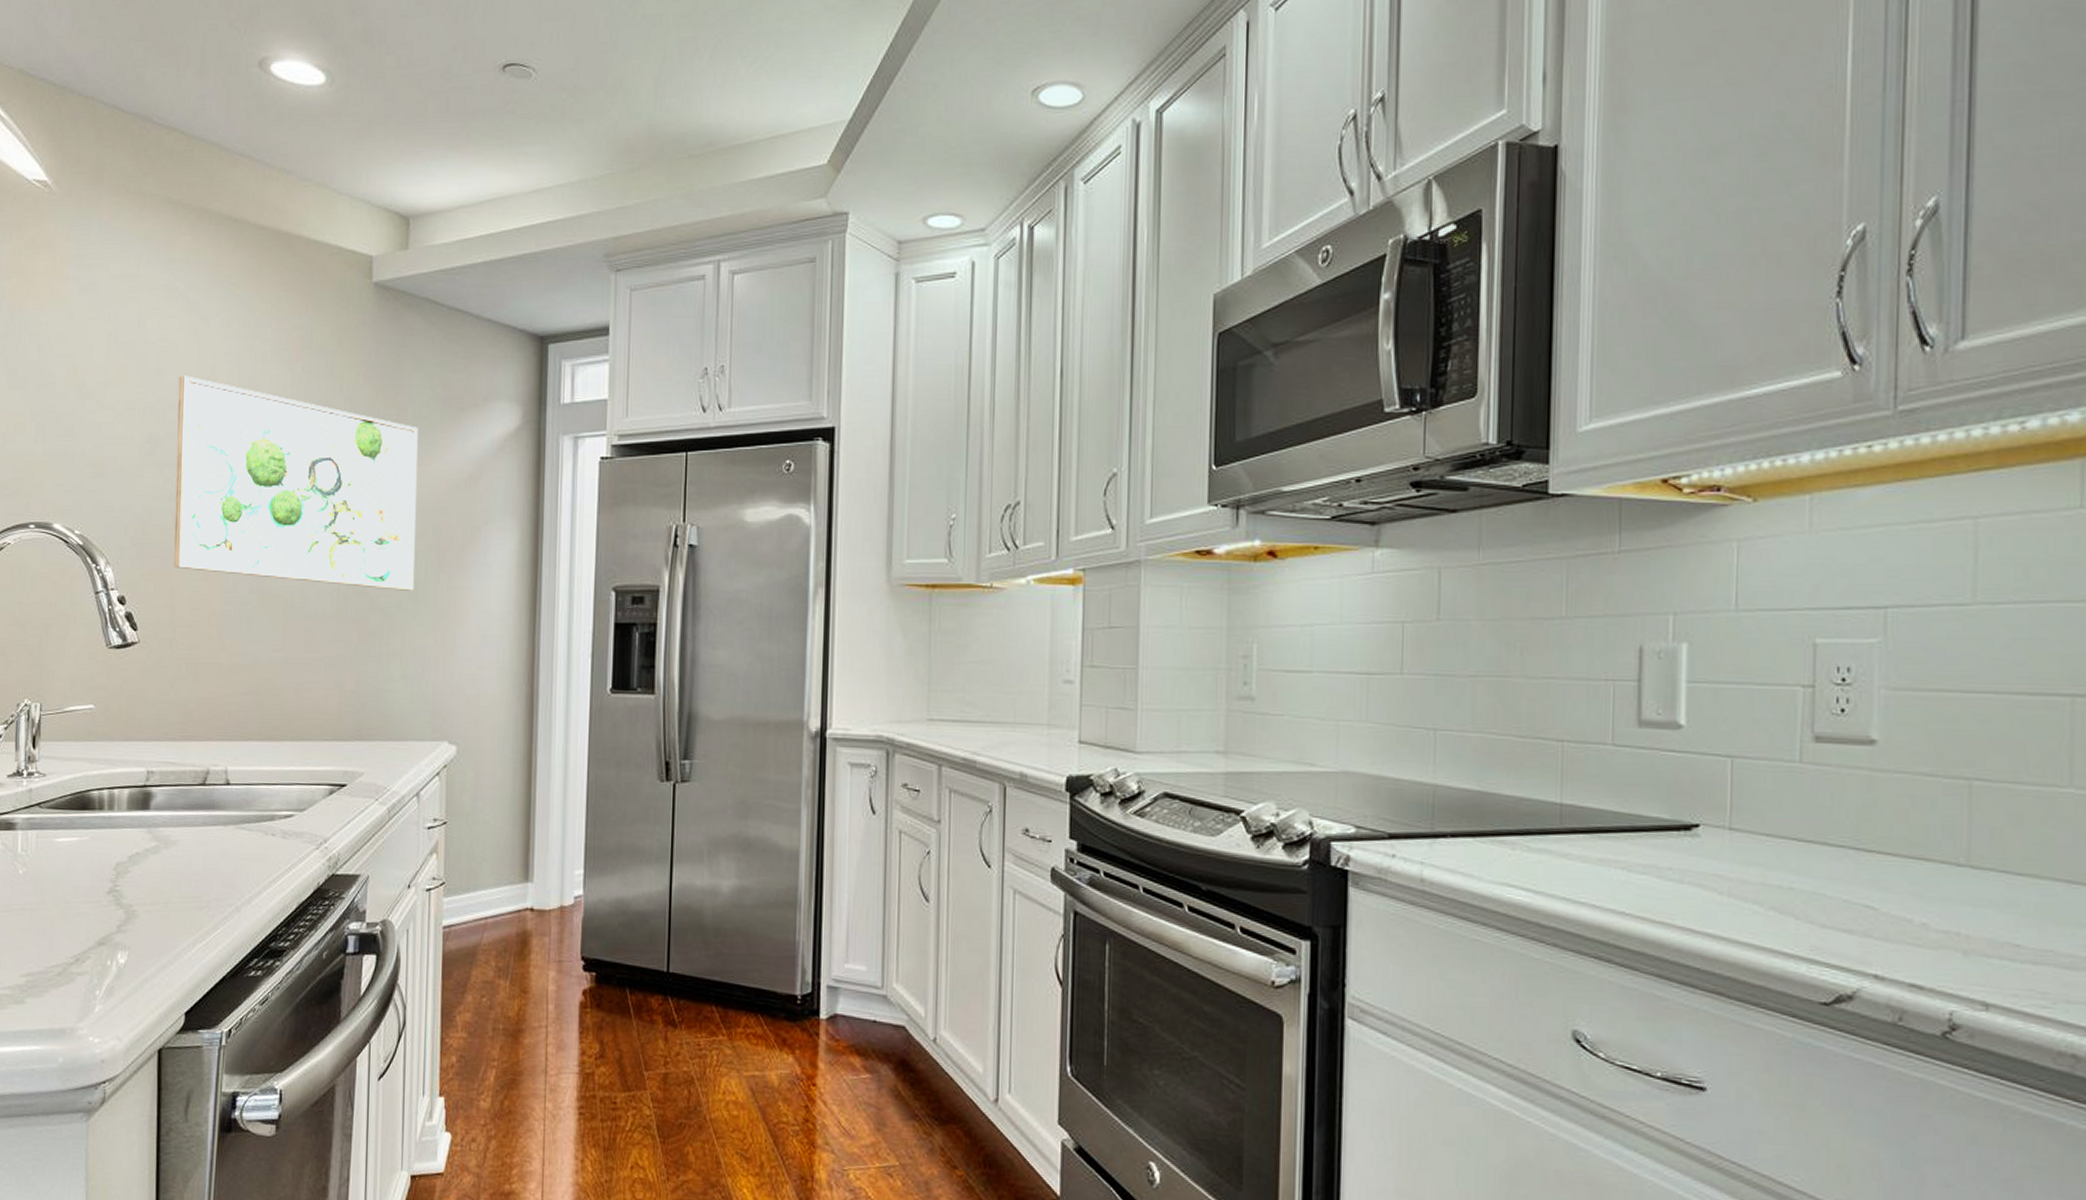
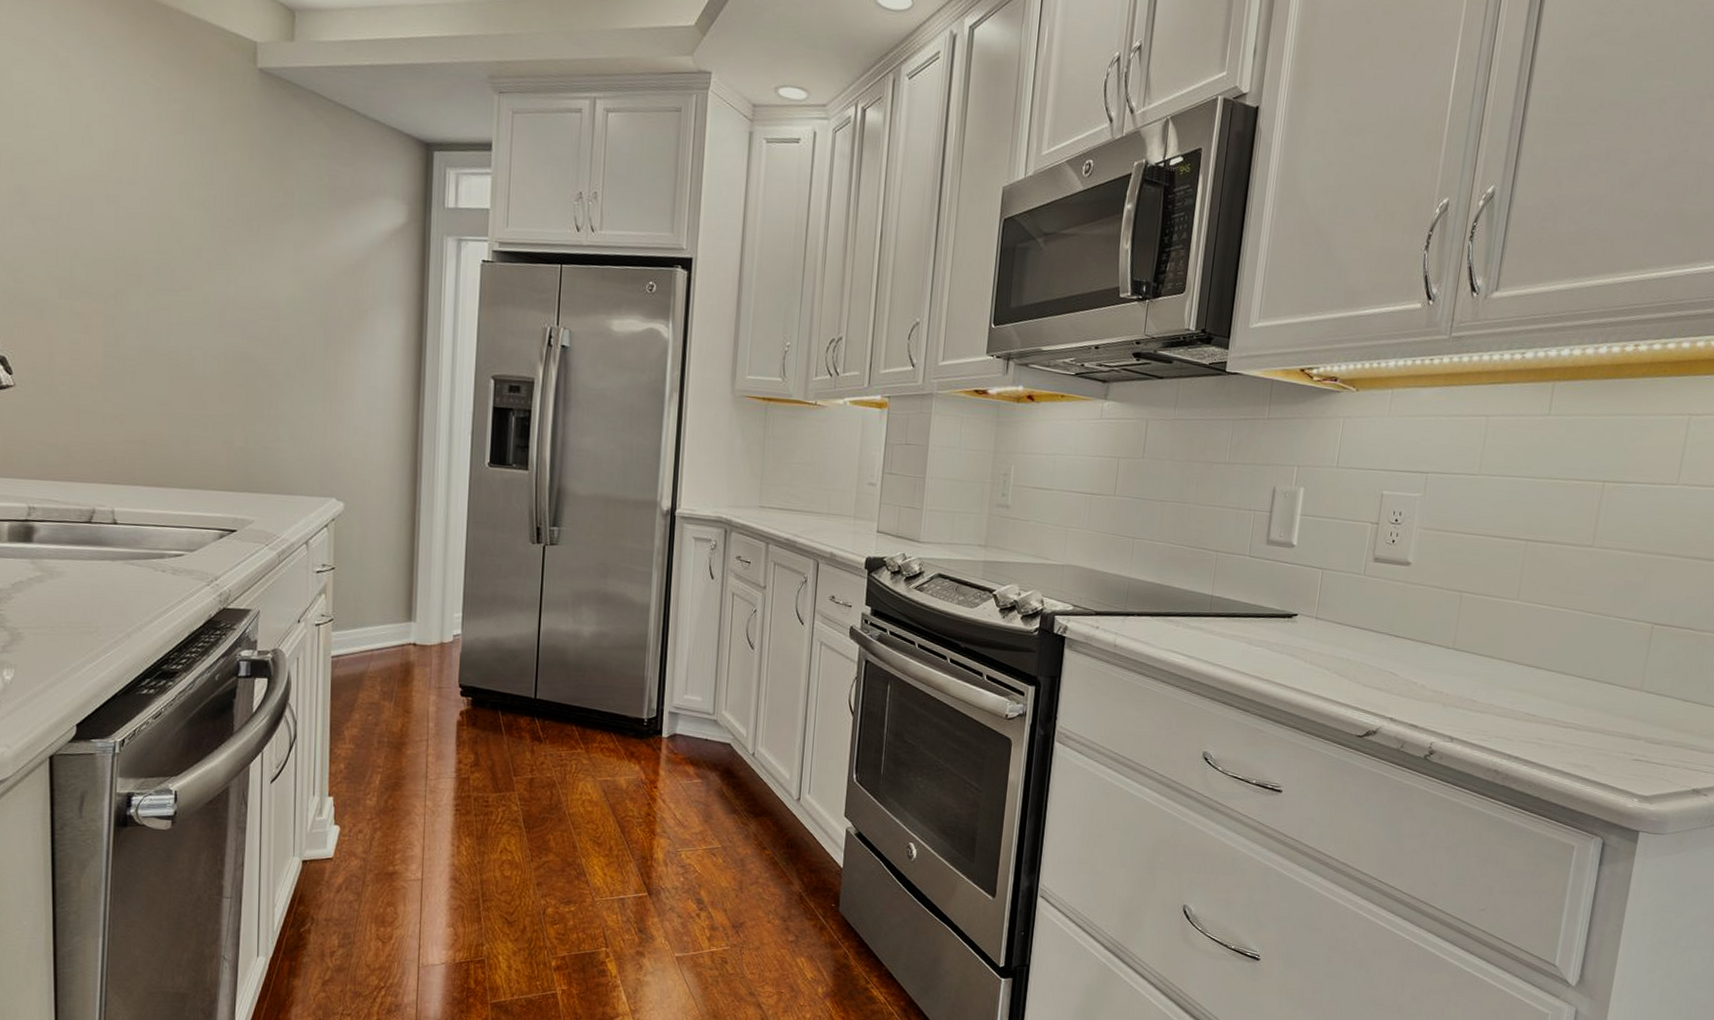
wall art: present [173,375,418,591] -> none [50,131,305,362]

